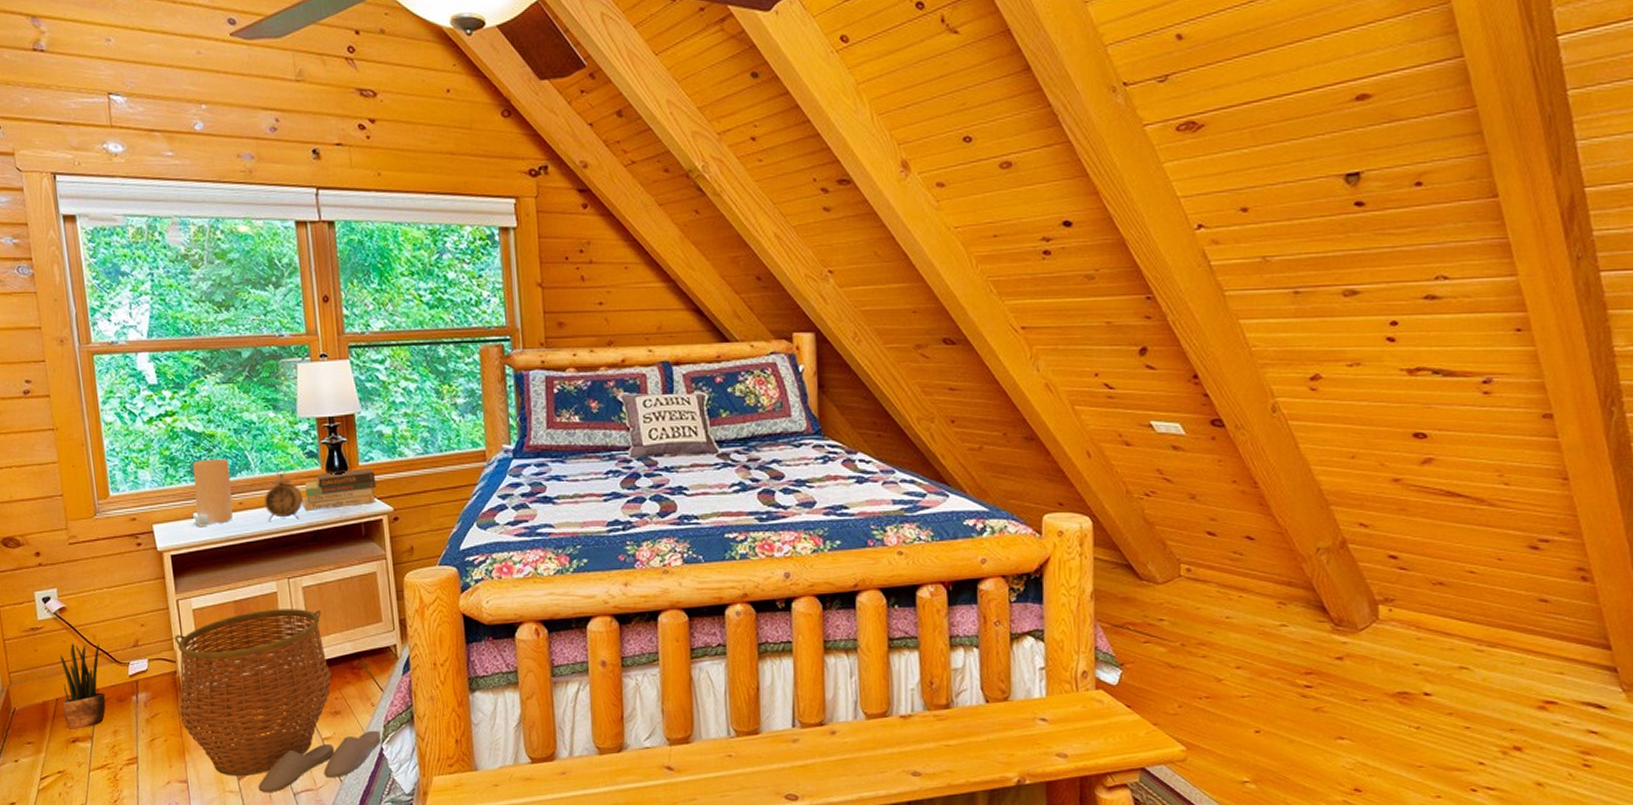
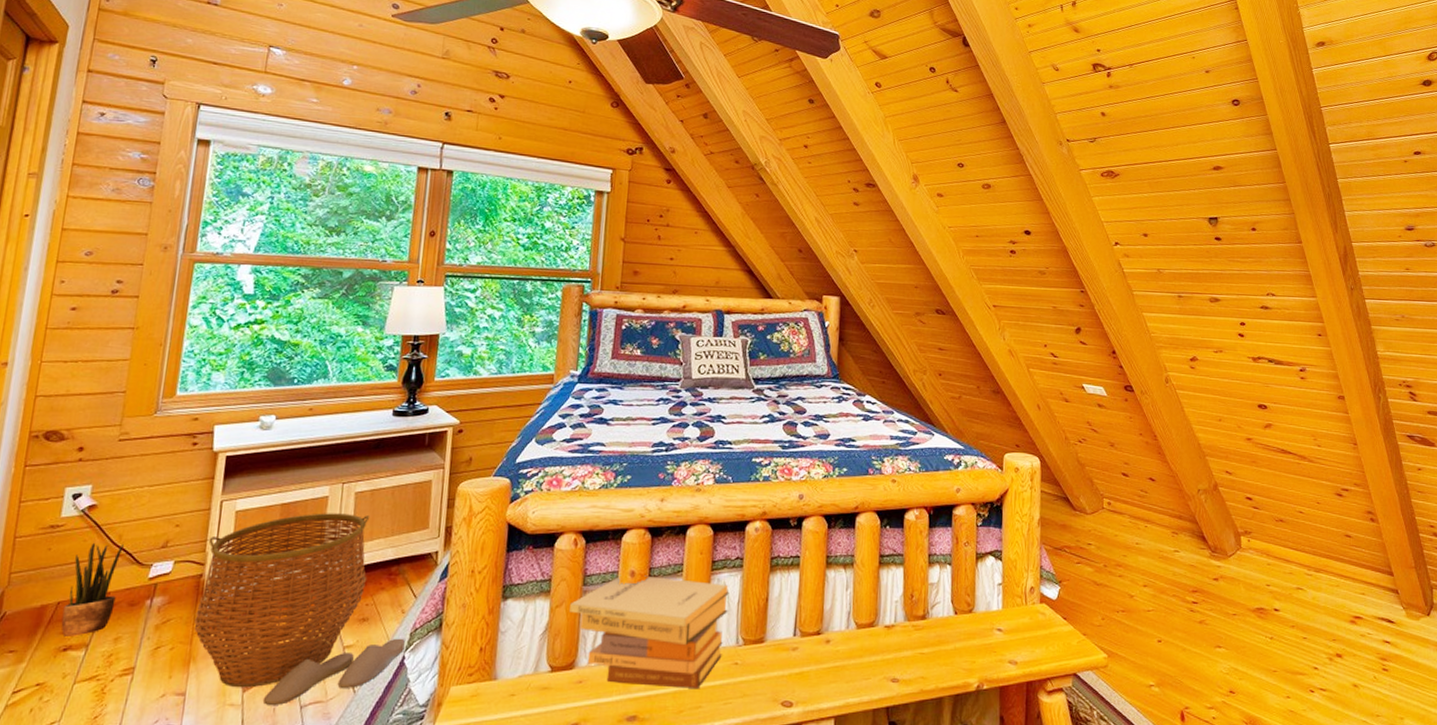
candle: present [192,458,233,524] -> none [261,366,308,428]
alarm clock: present [263,468,304,521] -> none [334,378,375,428]
books: present [301,468,377,512] -> none [371,383,448,421]
books: none [541,665,715,780] -> present [570,575,729,688]

